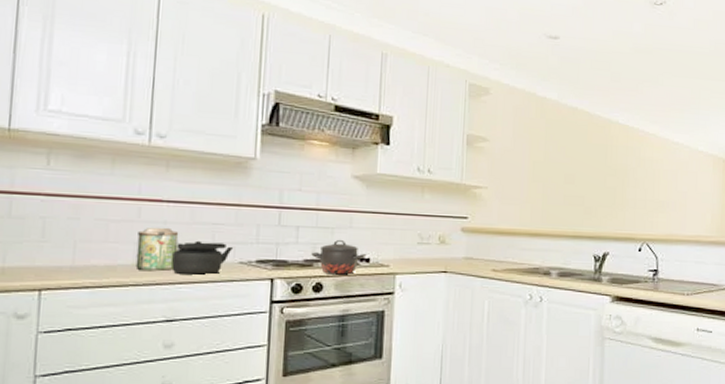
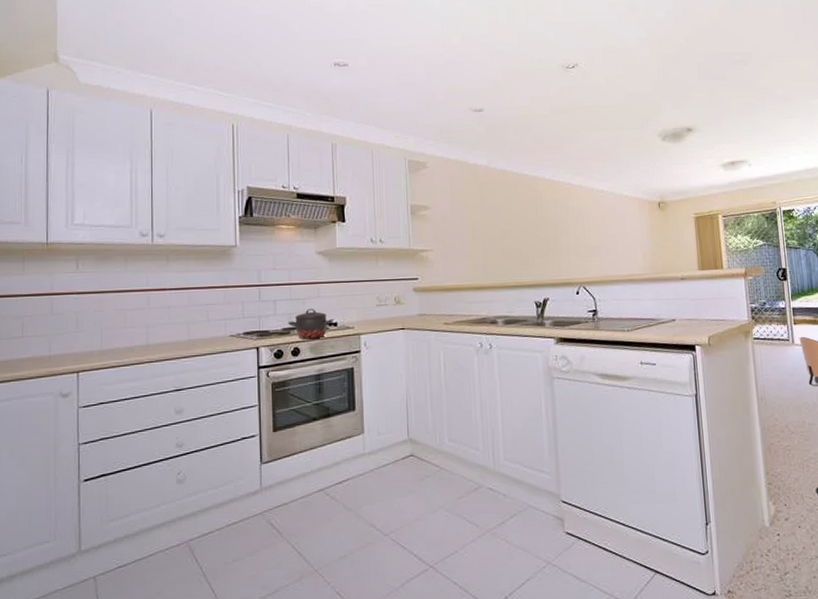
canister: present [135,227,179,272] -> none [149,311,181,350]
kettle: present [171,240,234,275] -> none [176,320,225,350]

